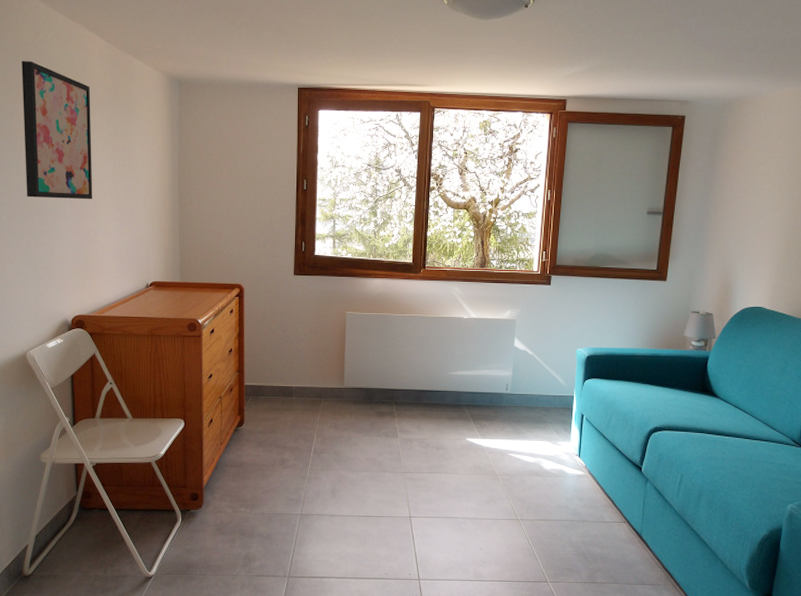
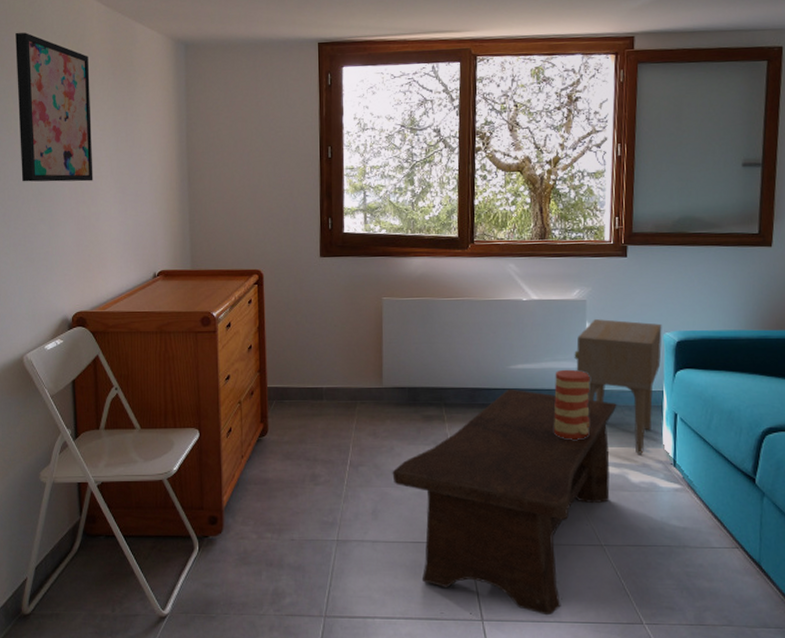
coffee table: none [349,391,536,576] -> present [392,388,617,616]
vase: none [484,376,516,434] -> present [554,369,591,440]
side table: none [504,336,576,447] -> present [574,319,662,454]

